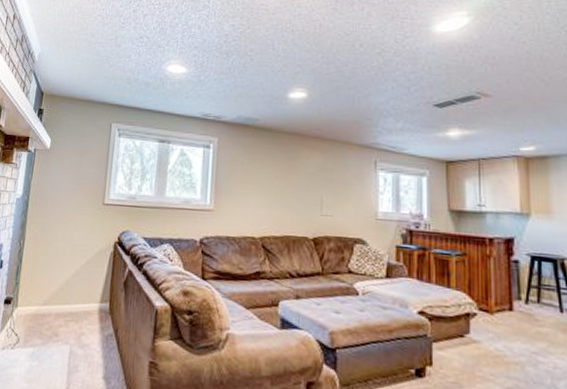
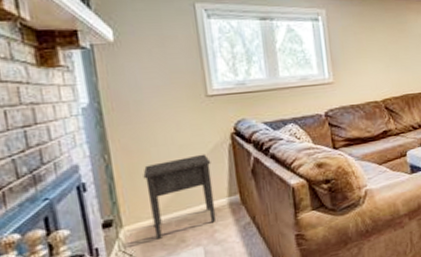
nightstand: none [37,256,94,327] -> present [143,154,217,240]

